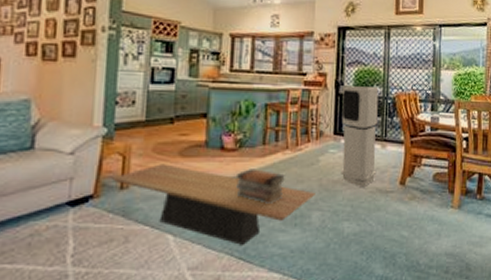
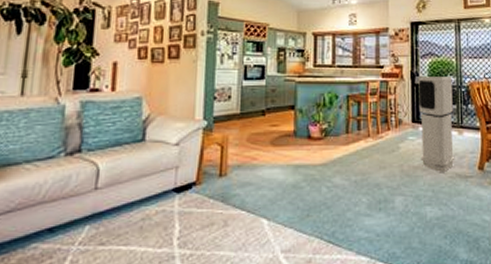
coffee table: present [112,164,315,245] -> none [212,152,397,229]
book stack: present [236,169,285,205] -> none [323,156,368,191]

